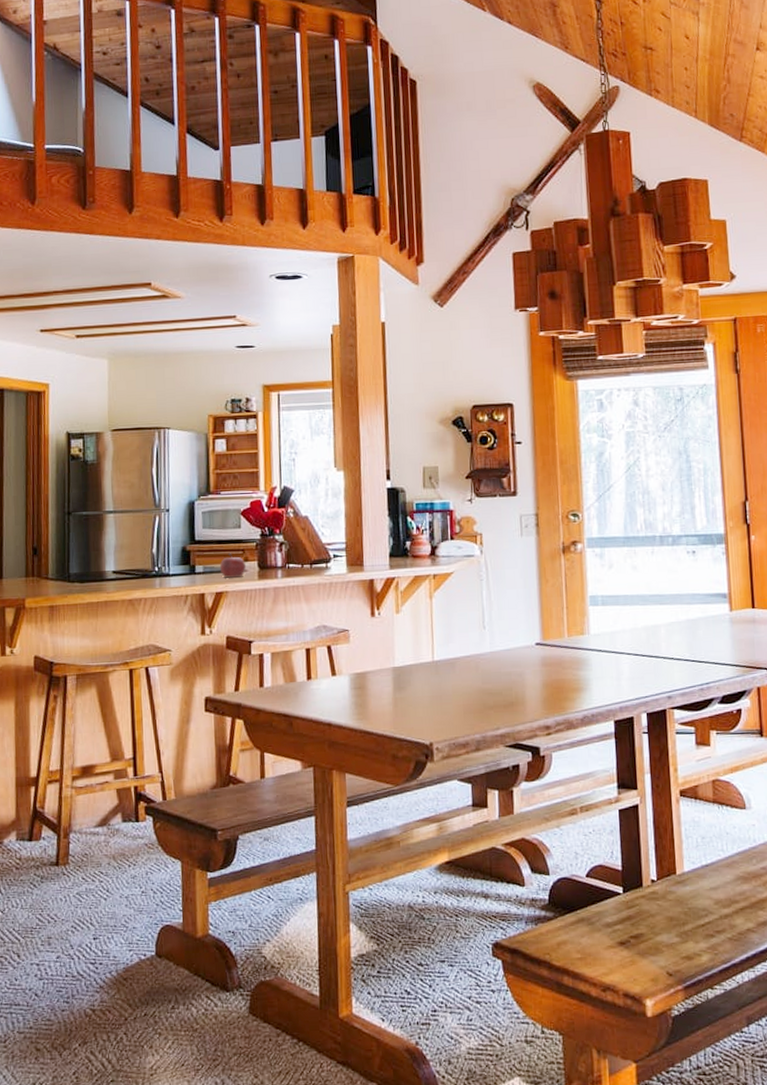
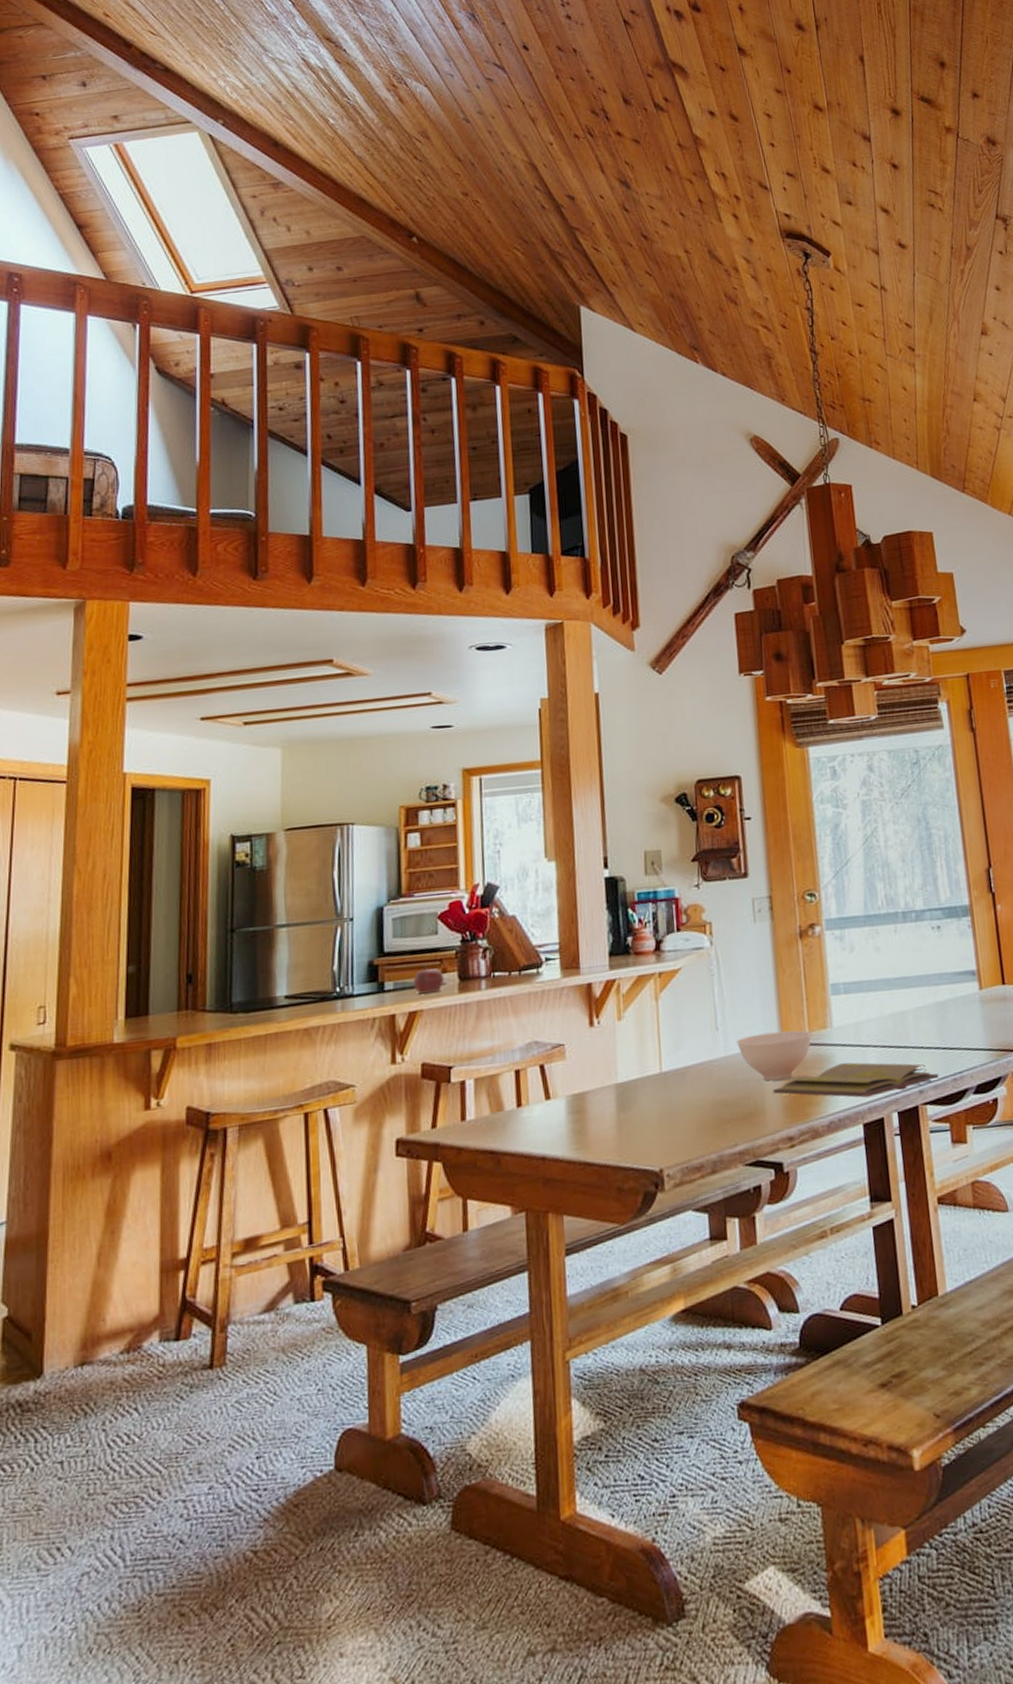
bowl: none [502,633,570,677] -> present [737,1030,812,1082]
diary: none [532,666,687,698] -> present [772,1062,939,1098]

